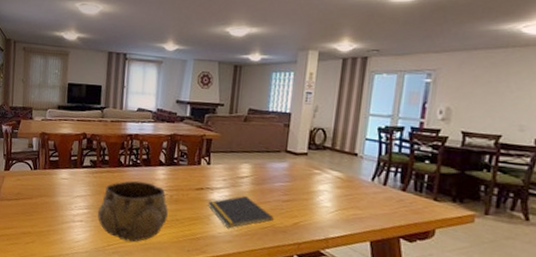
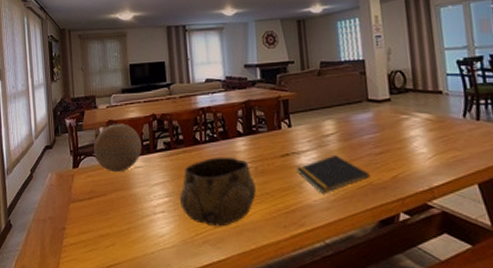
decorative orb: none [25,136,70,181] -> present [94,123,142,173]

